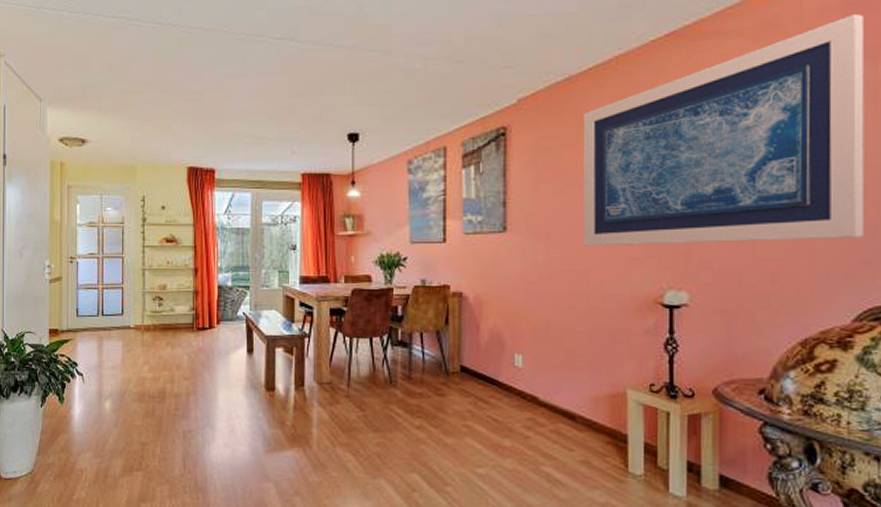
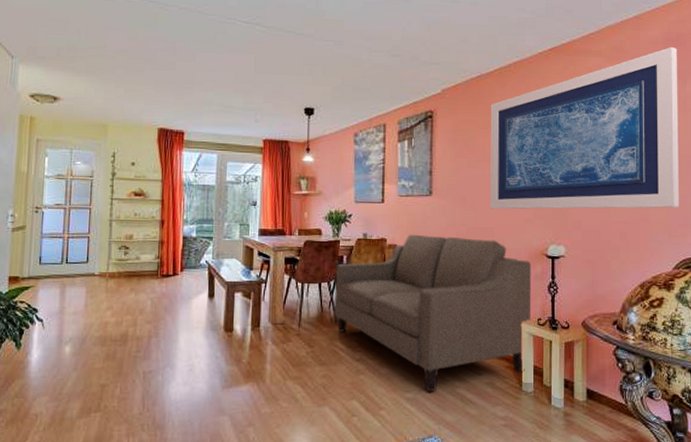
sofa: none [388,279,642,469] -> present [334,234,532,392]

